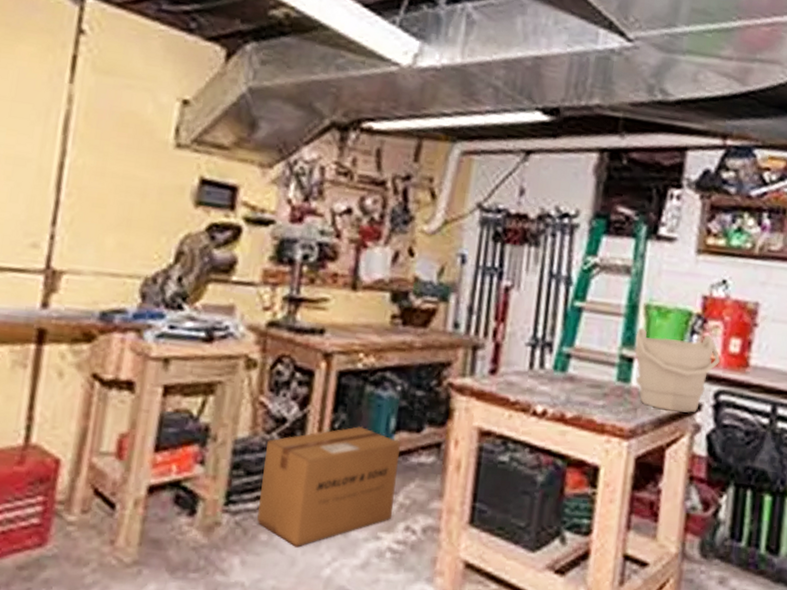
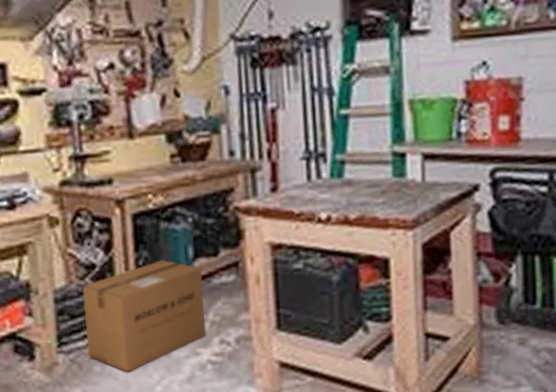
bucket: present [635,327,721,413] -> none [404,117,492,196]

